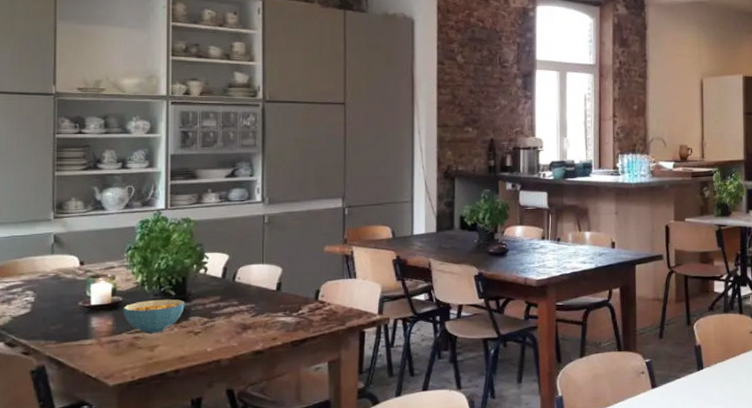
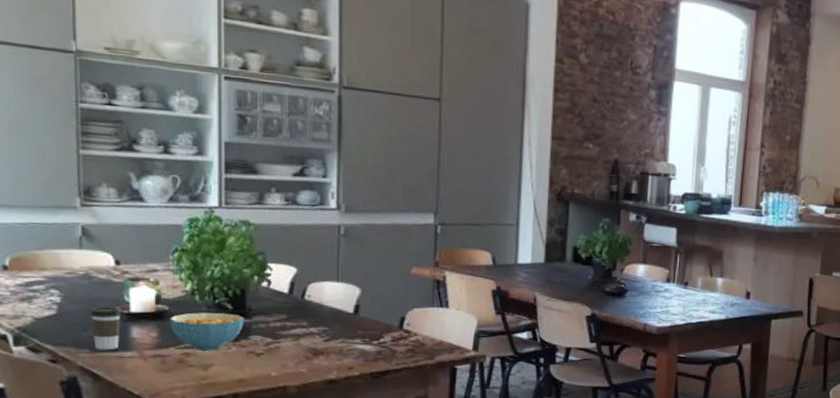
coffee cup: none [57,302,84,340] -> present [90,306,122,350]

